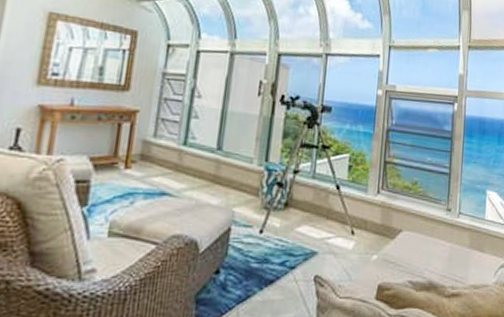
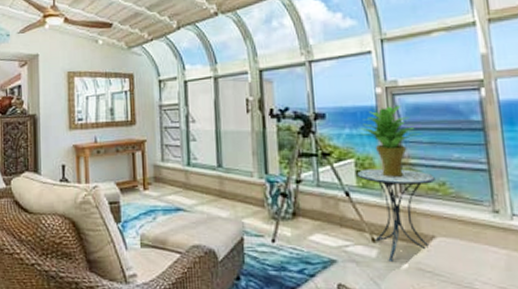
side table: none [349,164,410,254] -> present [356,168,435,263]
potted plant: none [358,107,408,175] -> present [359,105,424,177]

